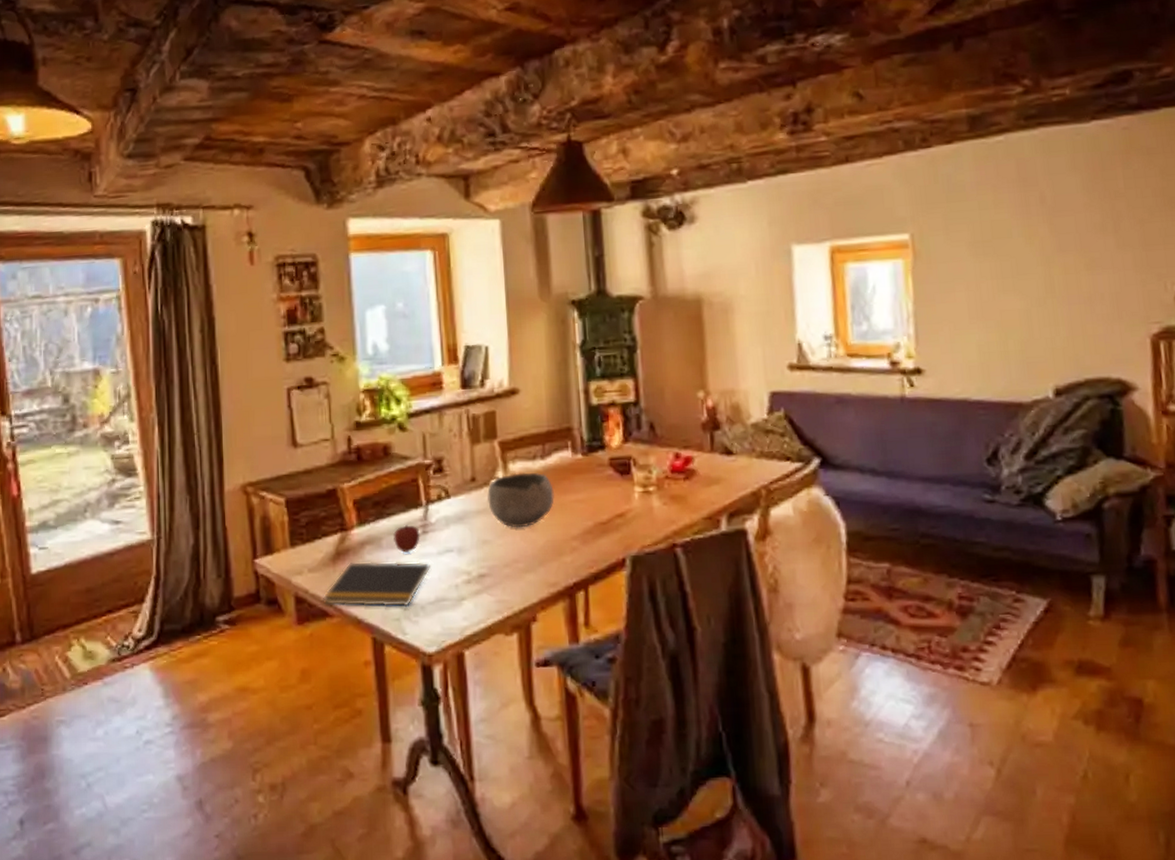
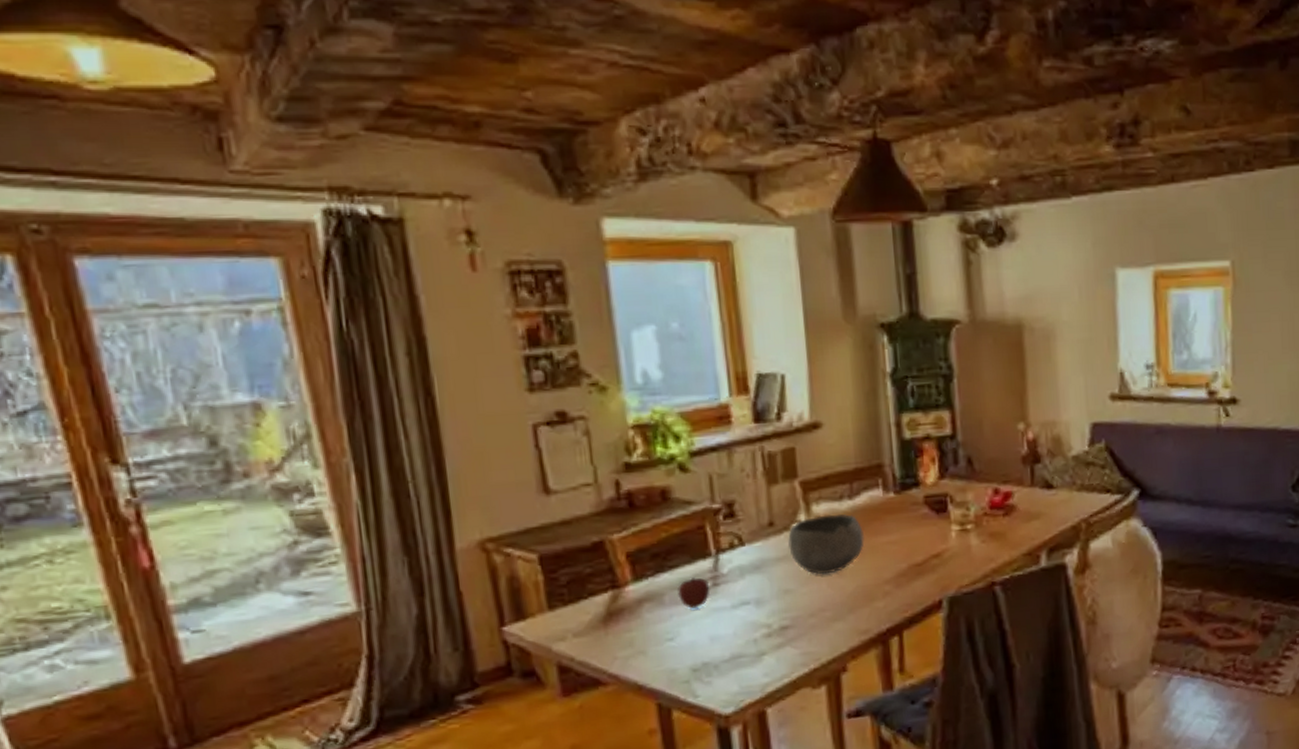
notepad: present [323,561,432,607] -> none [593,617,725,673]

